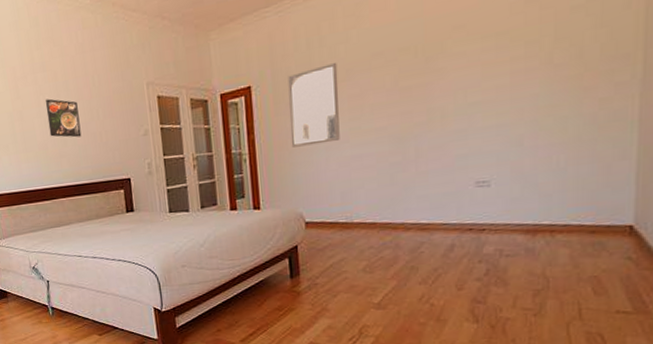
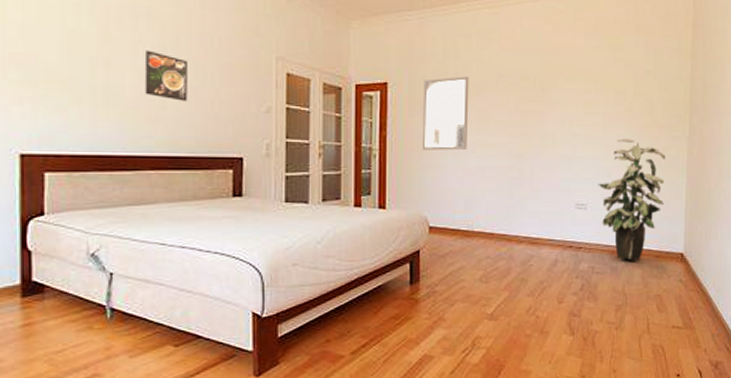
indoor plant: none [505,96,604,239] -> present [598,138,665,261]

